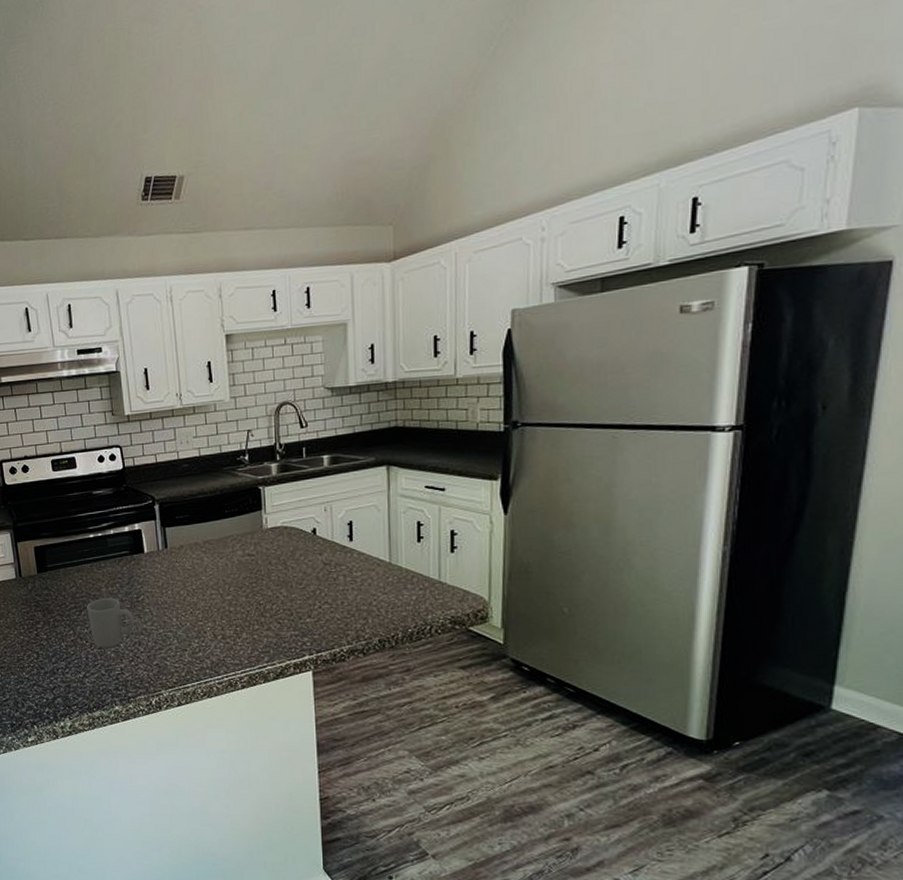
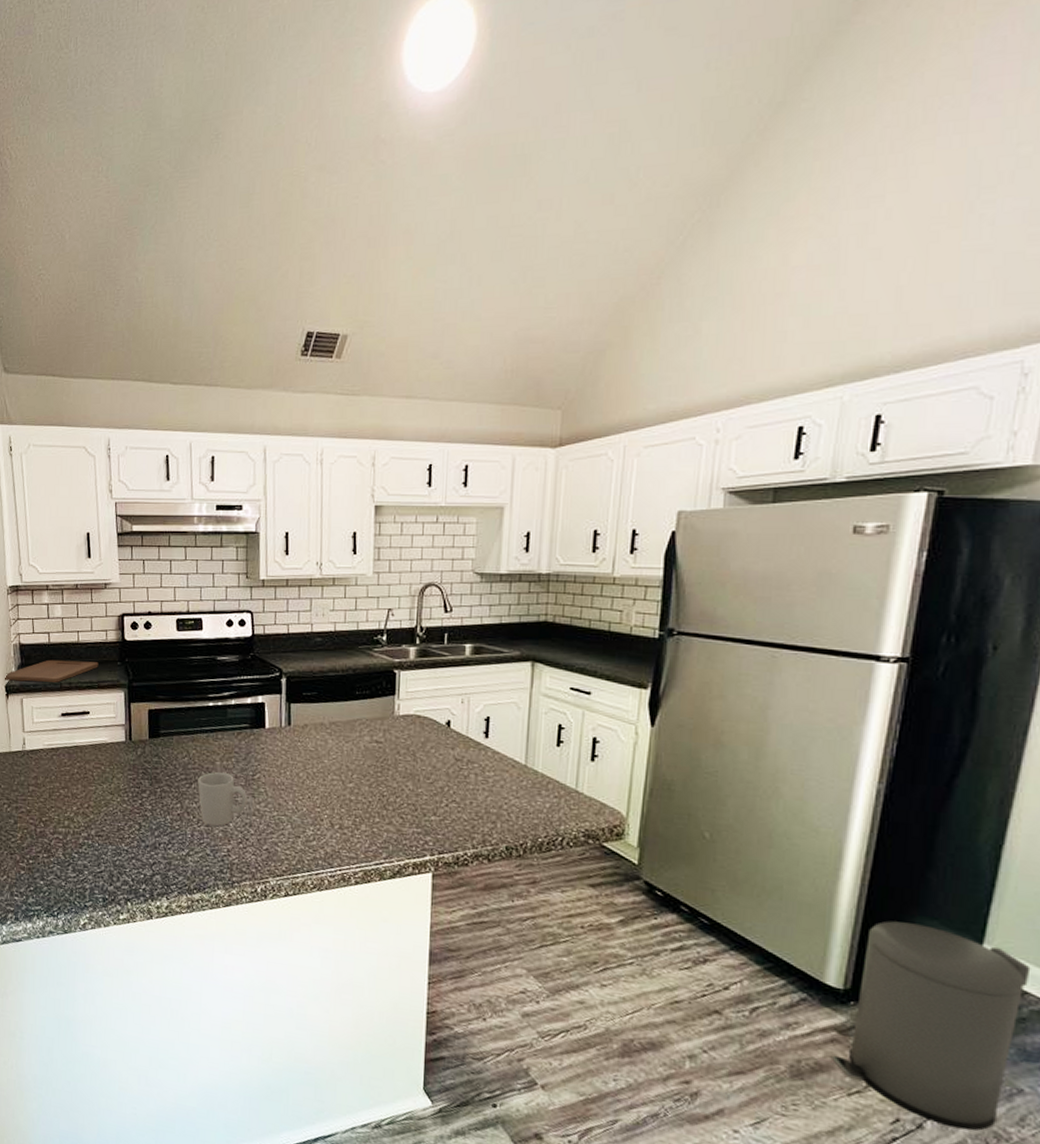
pedal bin: none [699,673,882,858] -> present [830,921,1031,1131]

